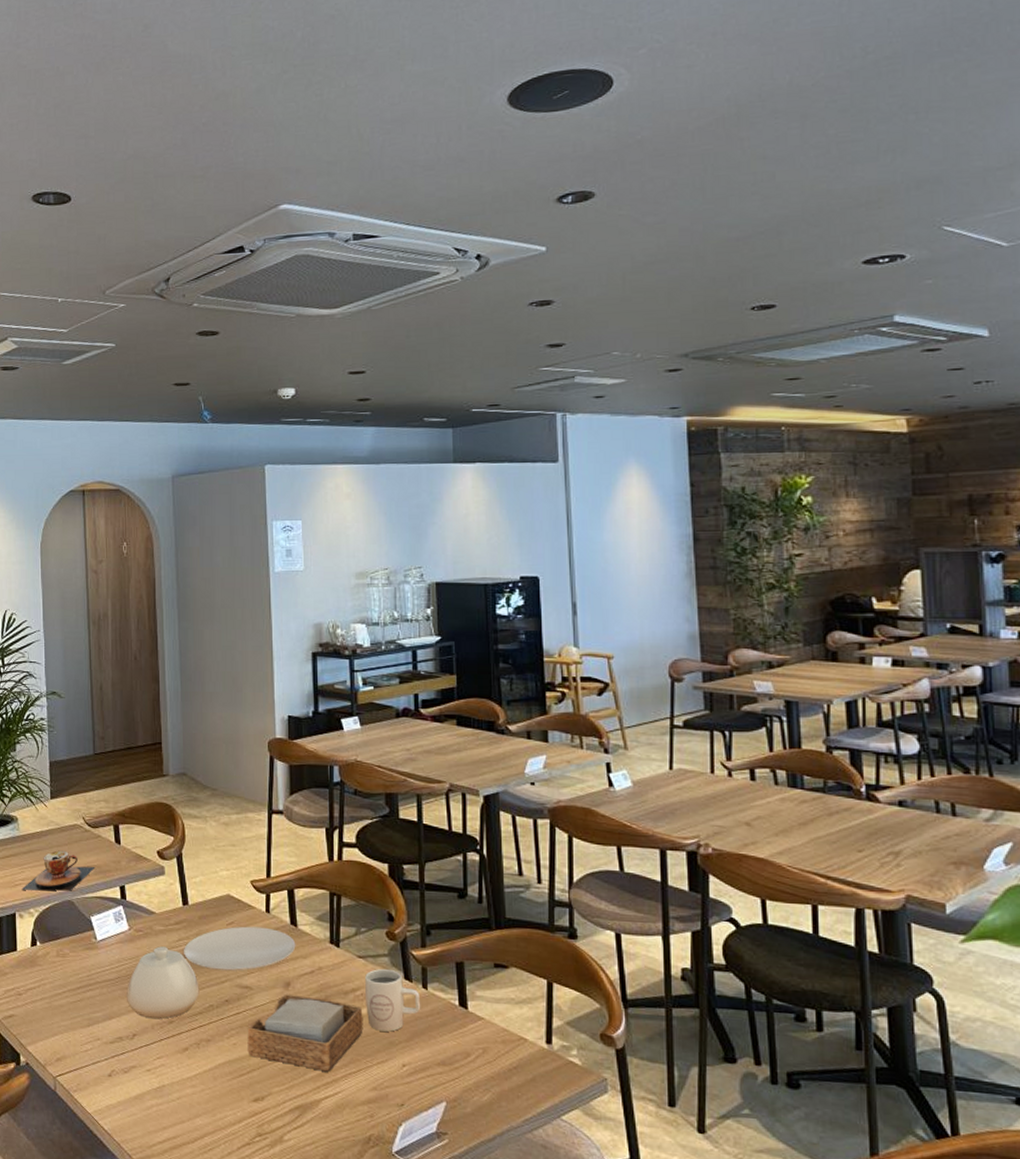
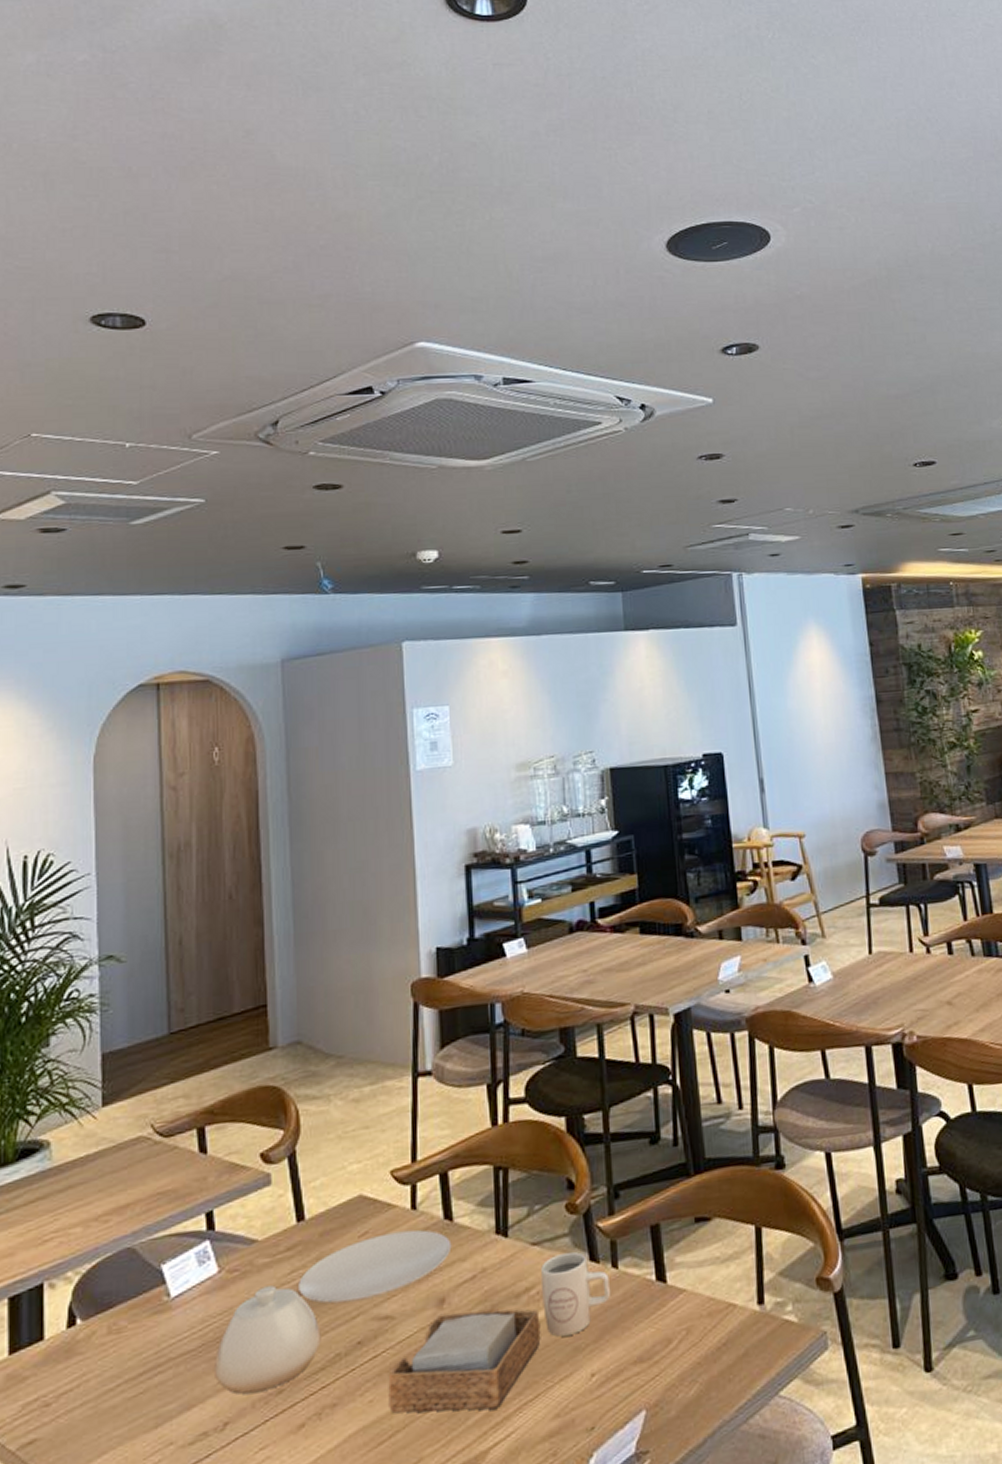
teacup: present [22,850,96,891] -> none [55,1177,170,1246]

